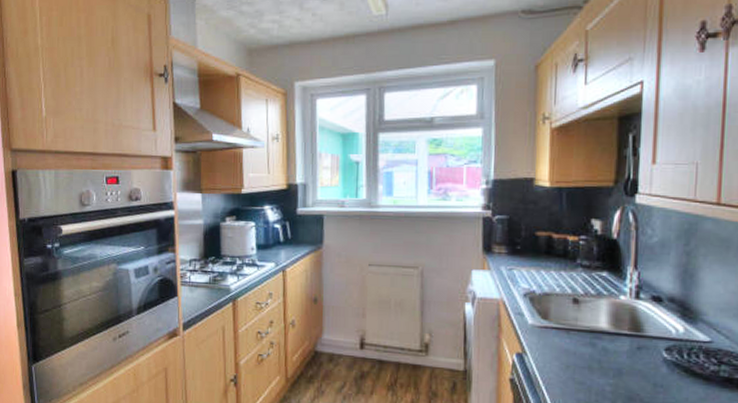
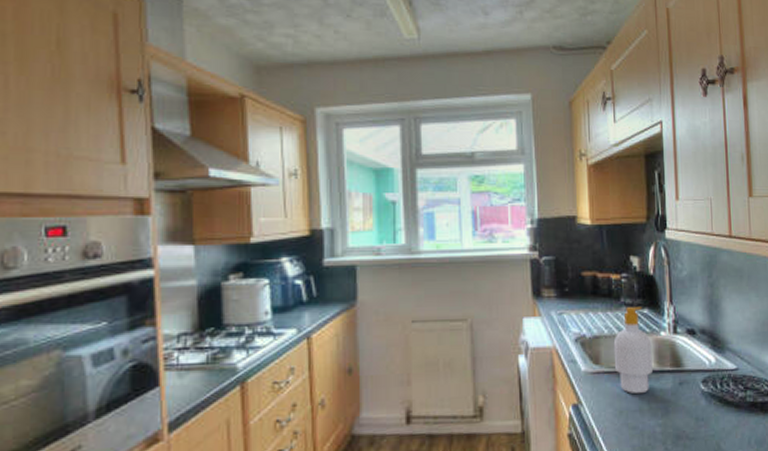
soap bottle: none [564,269,608,353] -> present [613,307,653,394]

